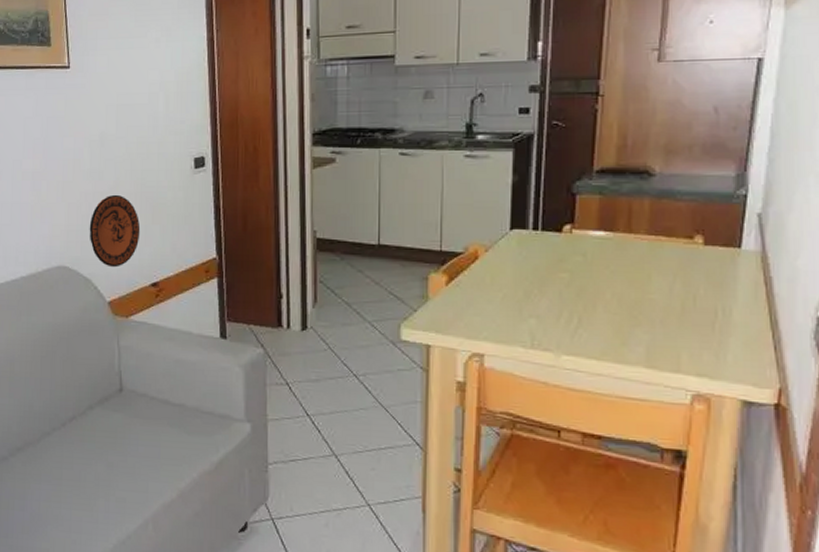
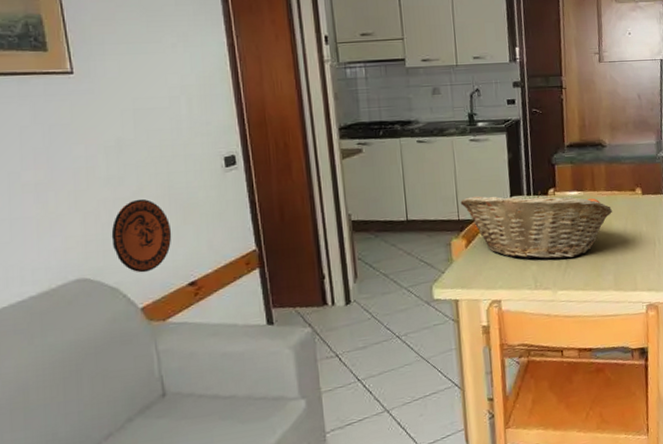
fruit basket: none [445,224,655,316] -> present [460,190,613,260]

